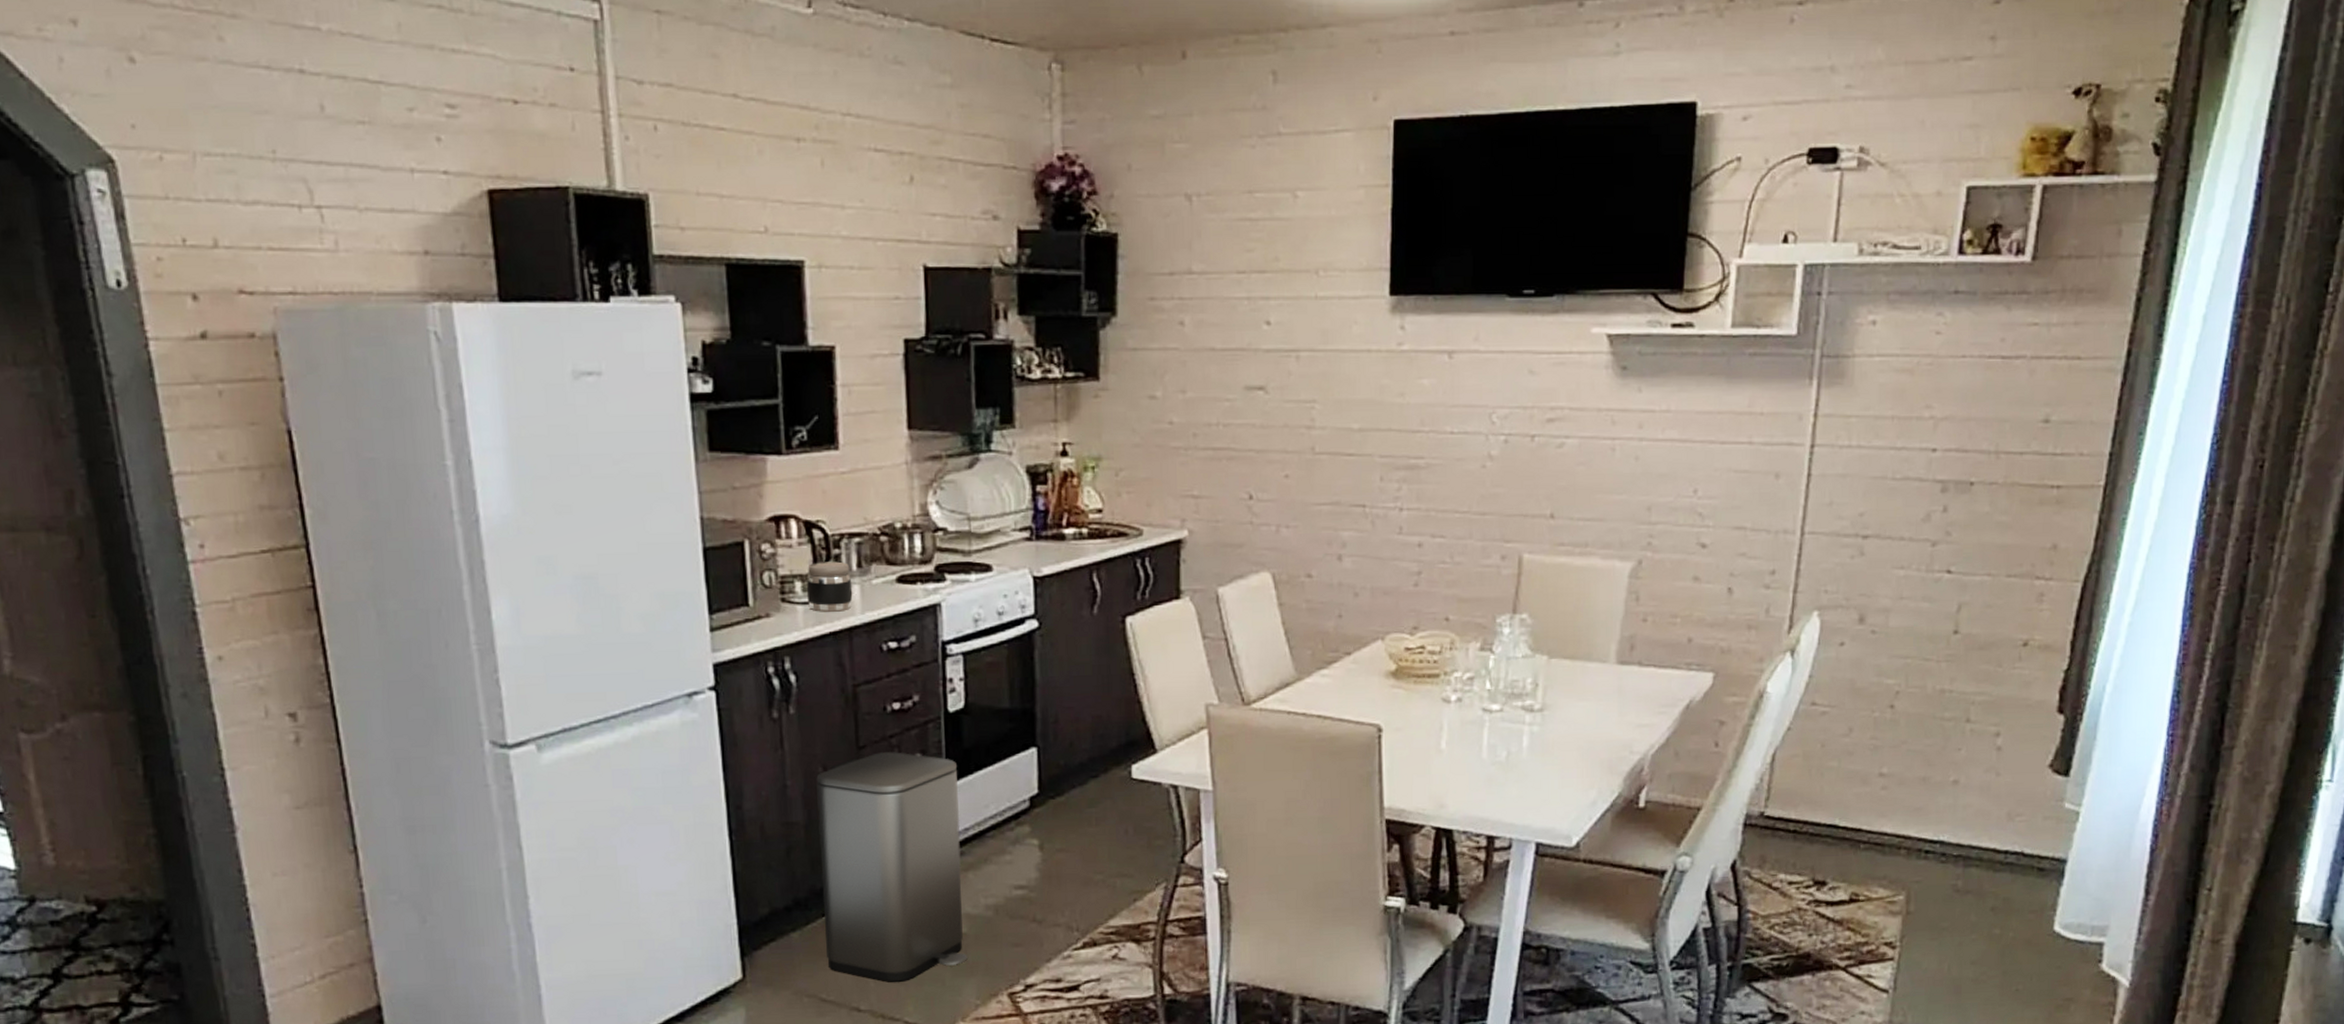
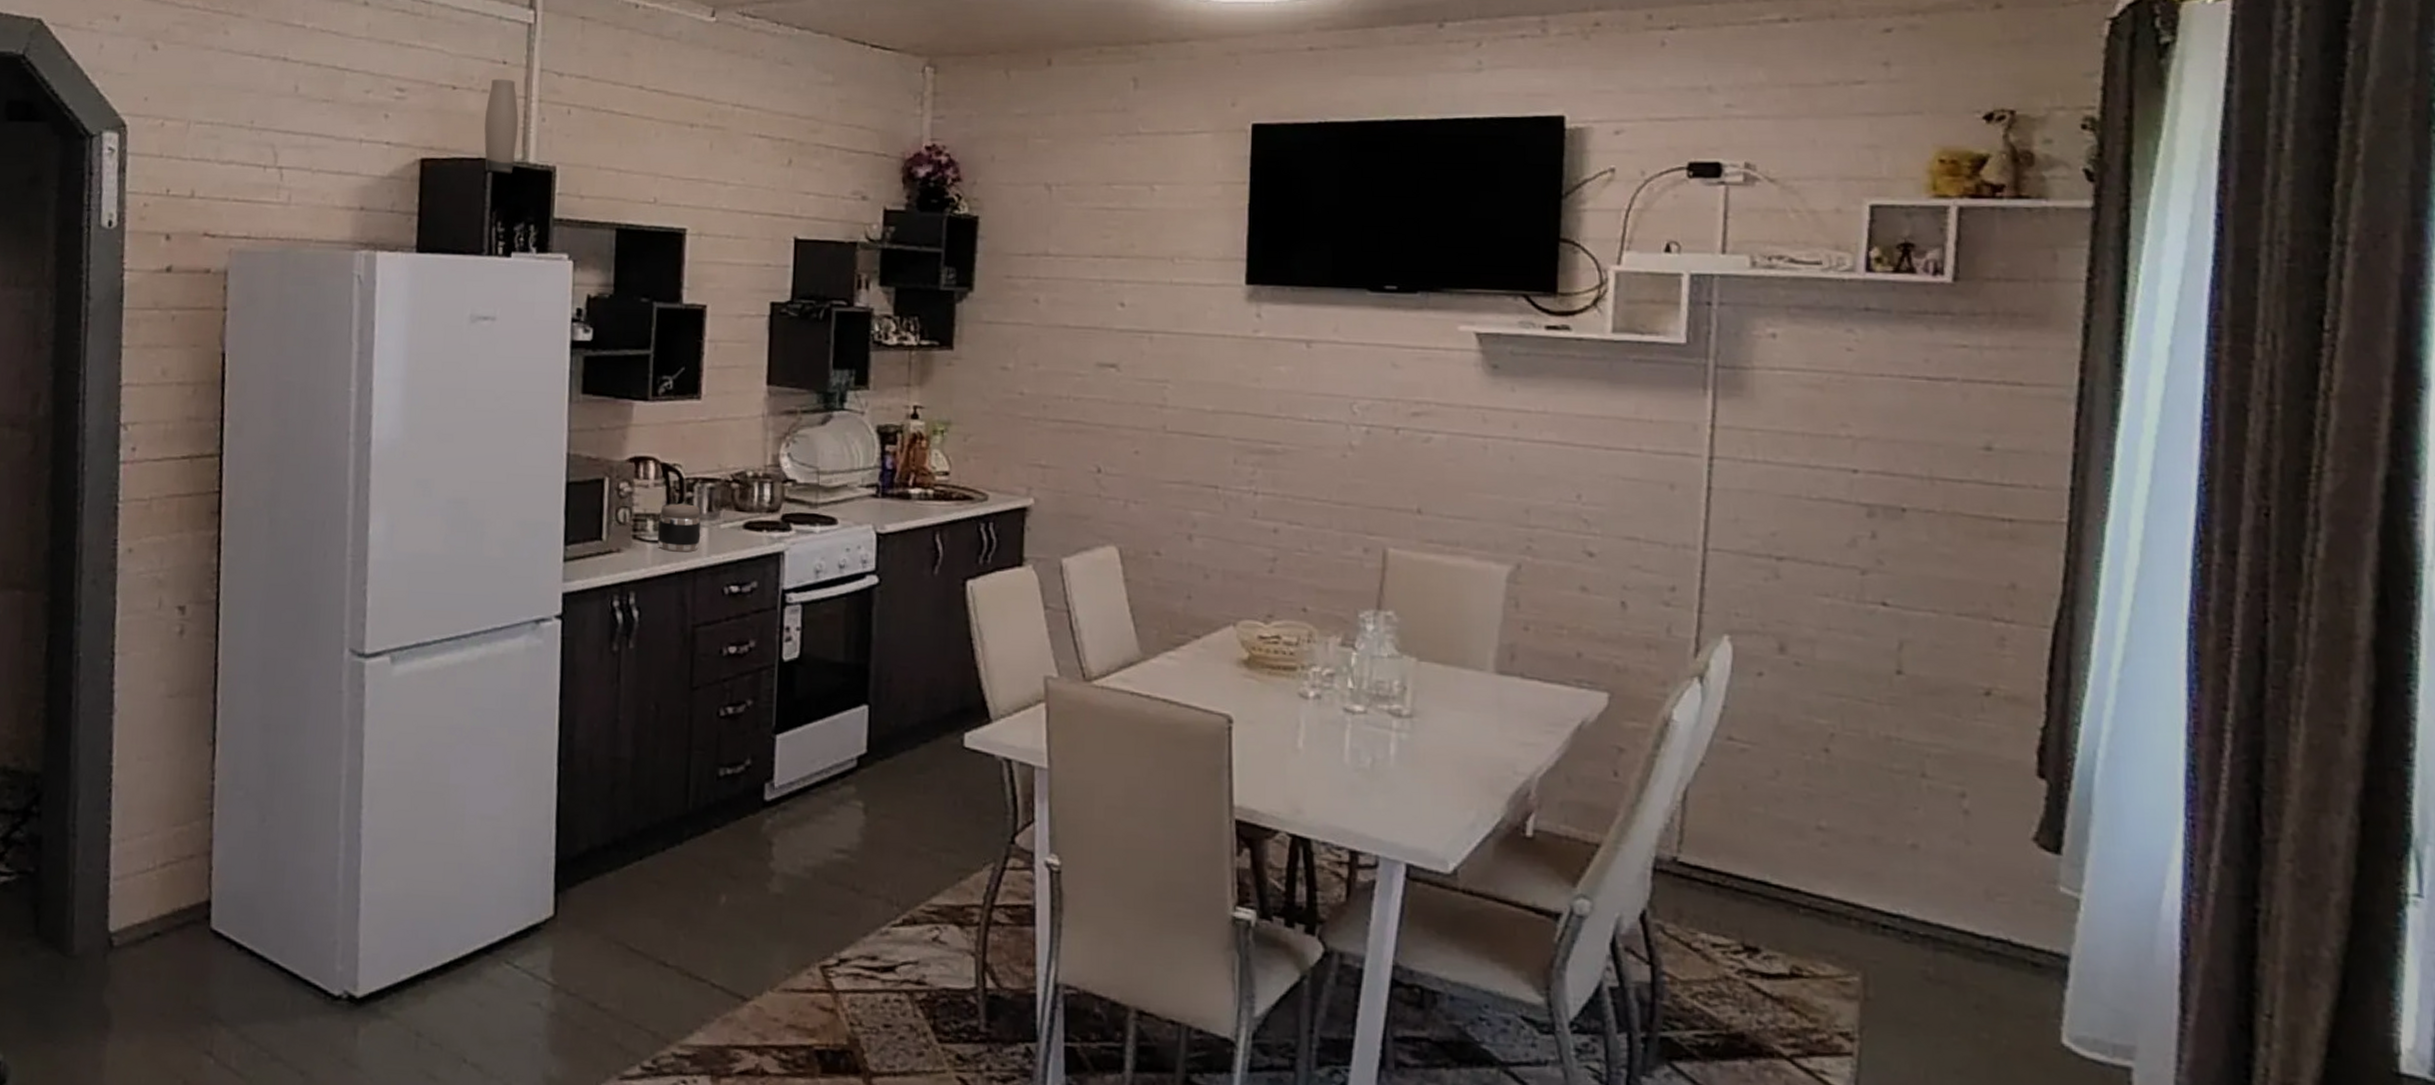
vase: none [557,89,600,205] -> present [484,78,519,174]
pedal bin: present [816,752,968,982] -> none [639,695,788,939]

